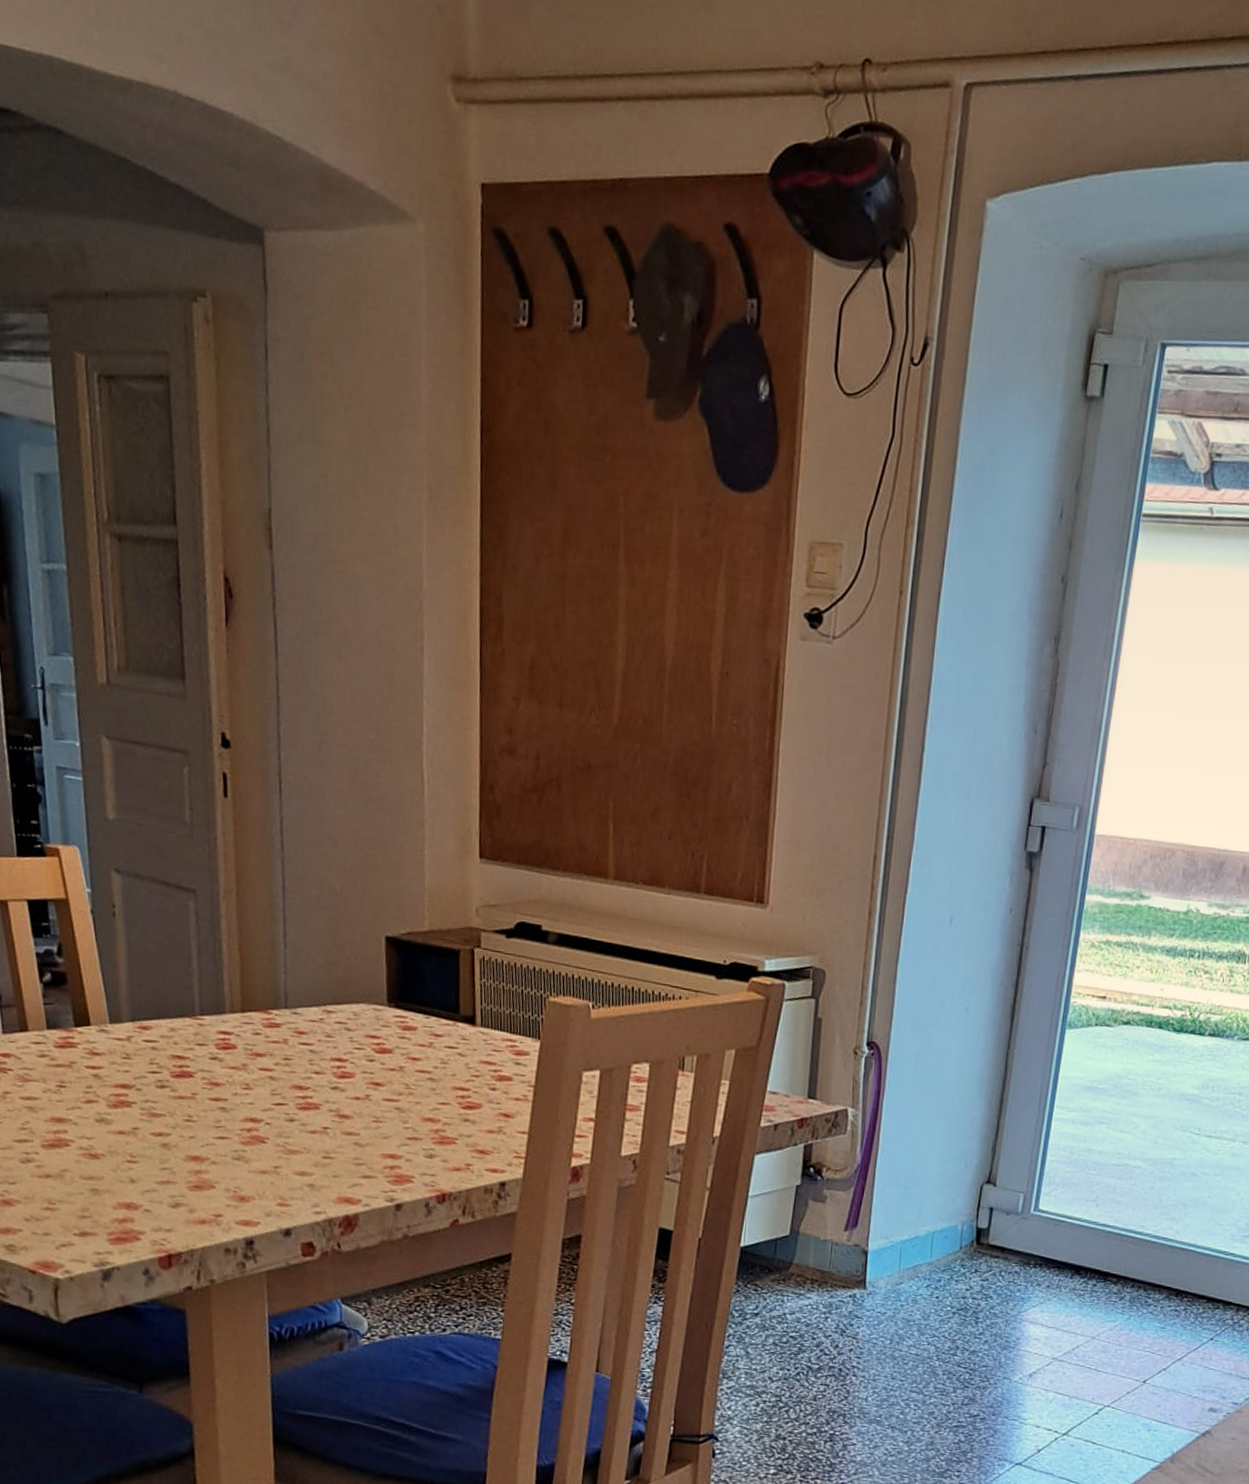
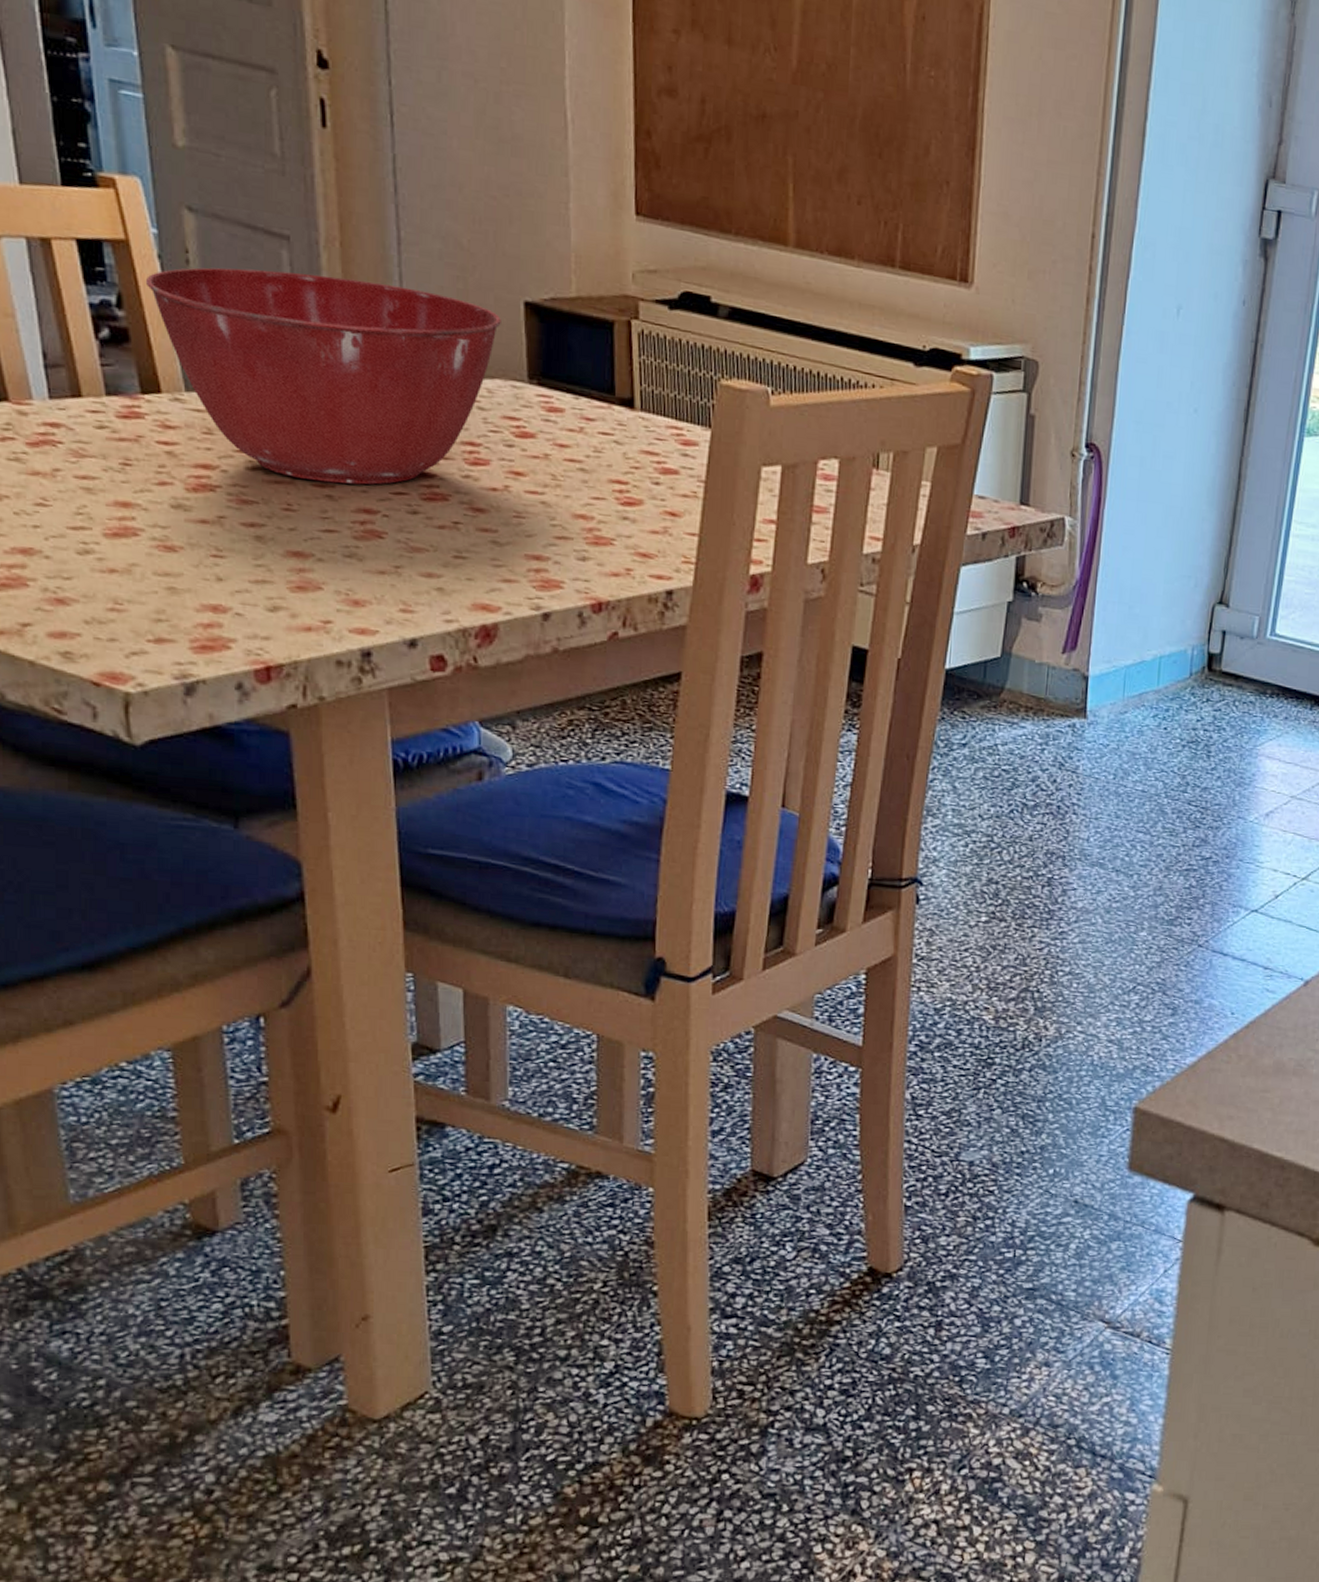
mixing bowl: none [80,918,366,1098] -> present [145,267,501,485]

